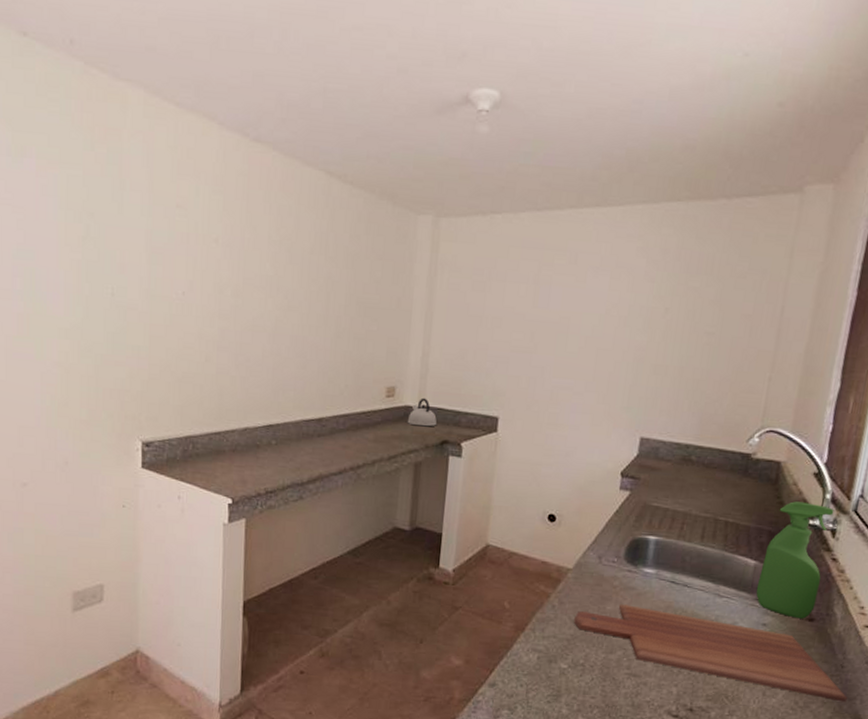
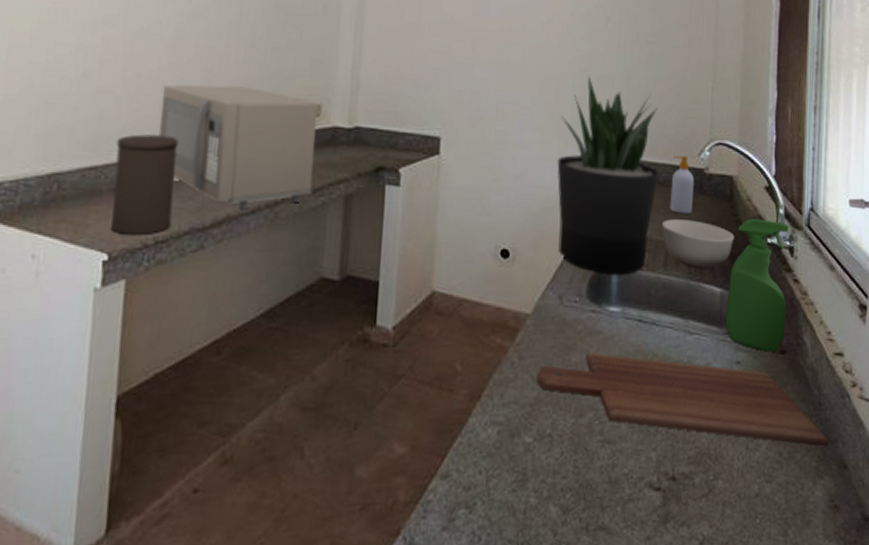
canister: none [233,407,281,486] -> present [111,134,179,235]
microwave: none [264,368,393,470] -> present [158,84,319,209]
kettle: present [407,397,438,427] -> none [335,117,371,151]
planter: none [601,364,710,542] -> present [557,76,659,273]
bowl: none [702,497,775,544] -> present [661,219,734,270]
soap bottle: none [712,440,741,494] -> present [670,155,695,214]

